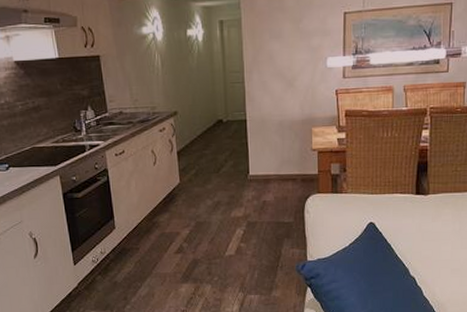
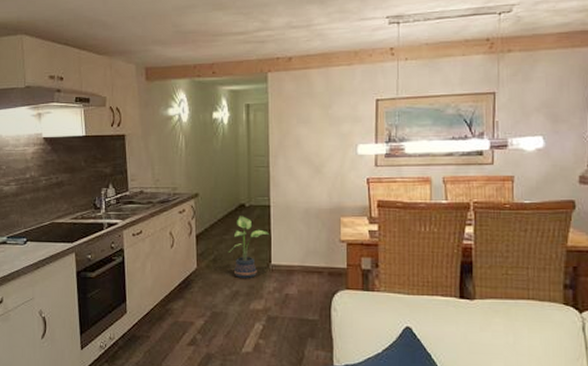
potted plant: none [208,131,247,190] -> present [228,216,270,279]

